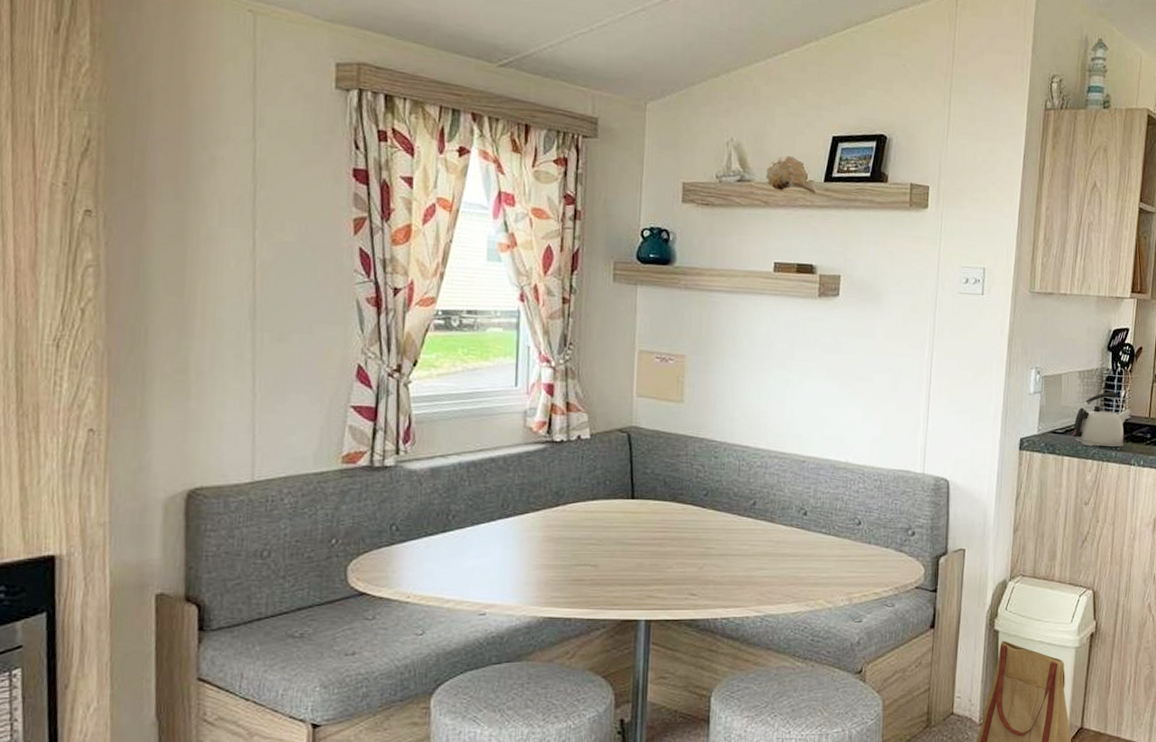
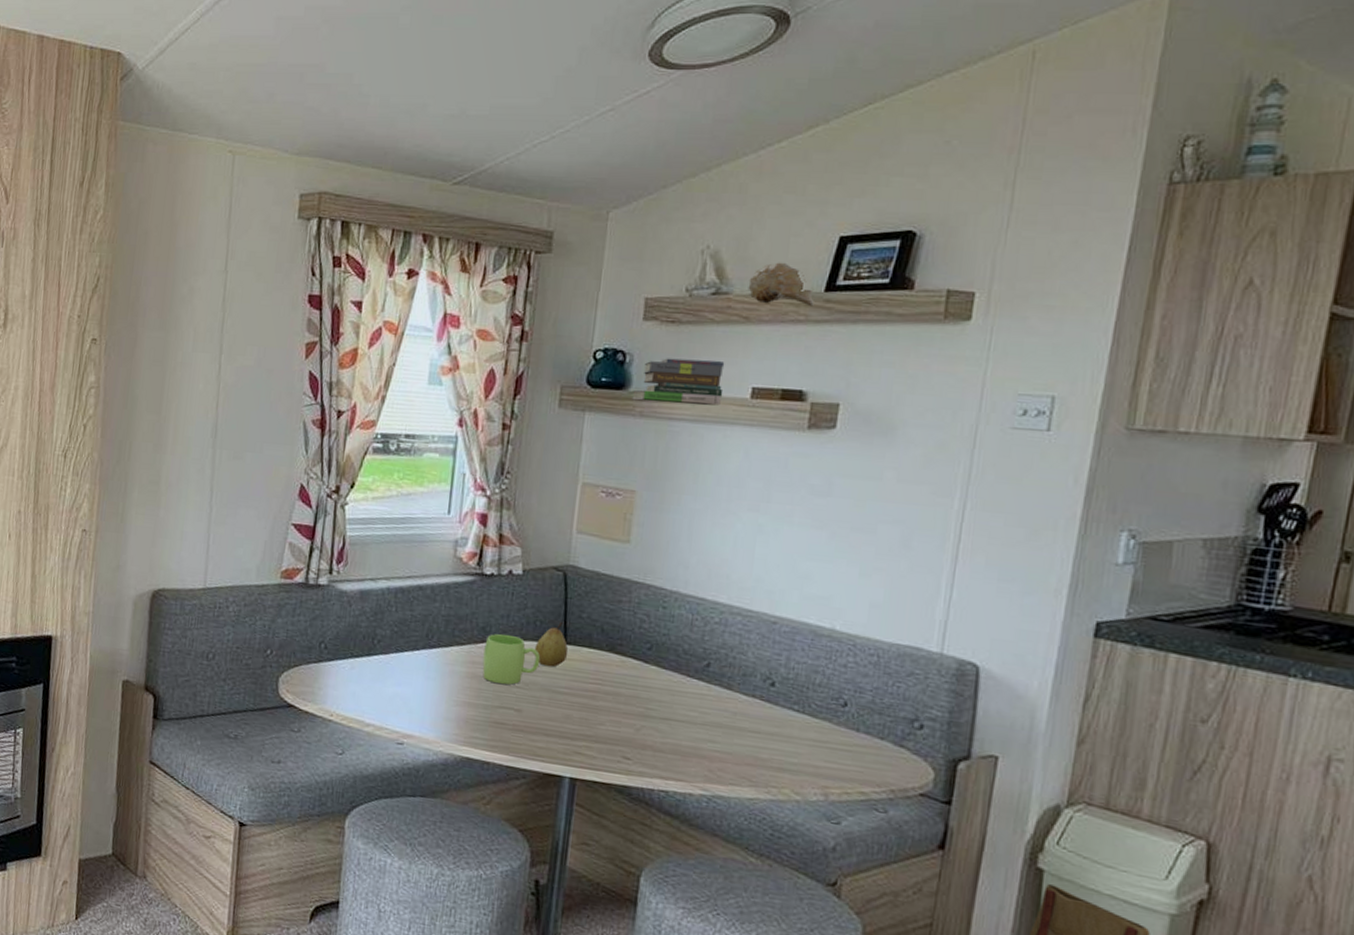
mug: none [558,496,612,544] -> present [482,634,541,685]
fruit: none [606,480,637,522] -> present [534,622,569,667]
books: none [677,236,752,279] -> present [632,358,725,406]
kettle: present [1073,391,1132,448] -> none [1186,570,1297,651]

